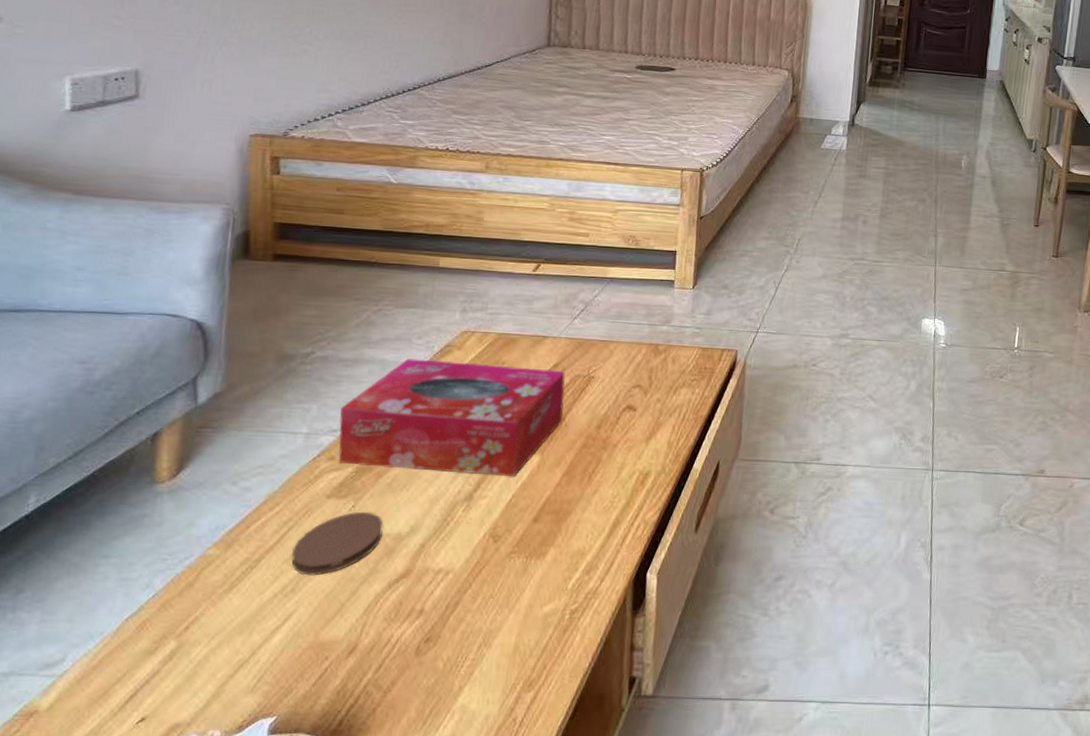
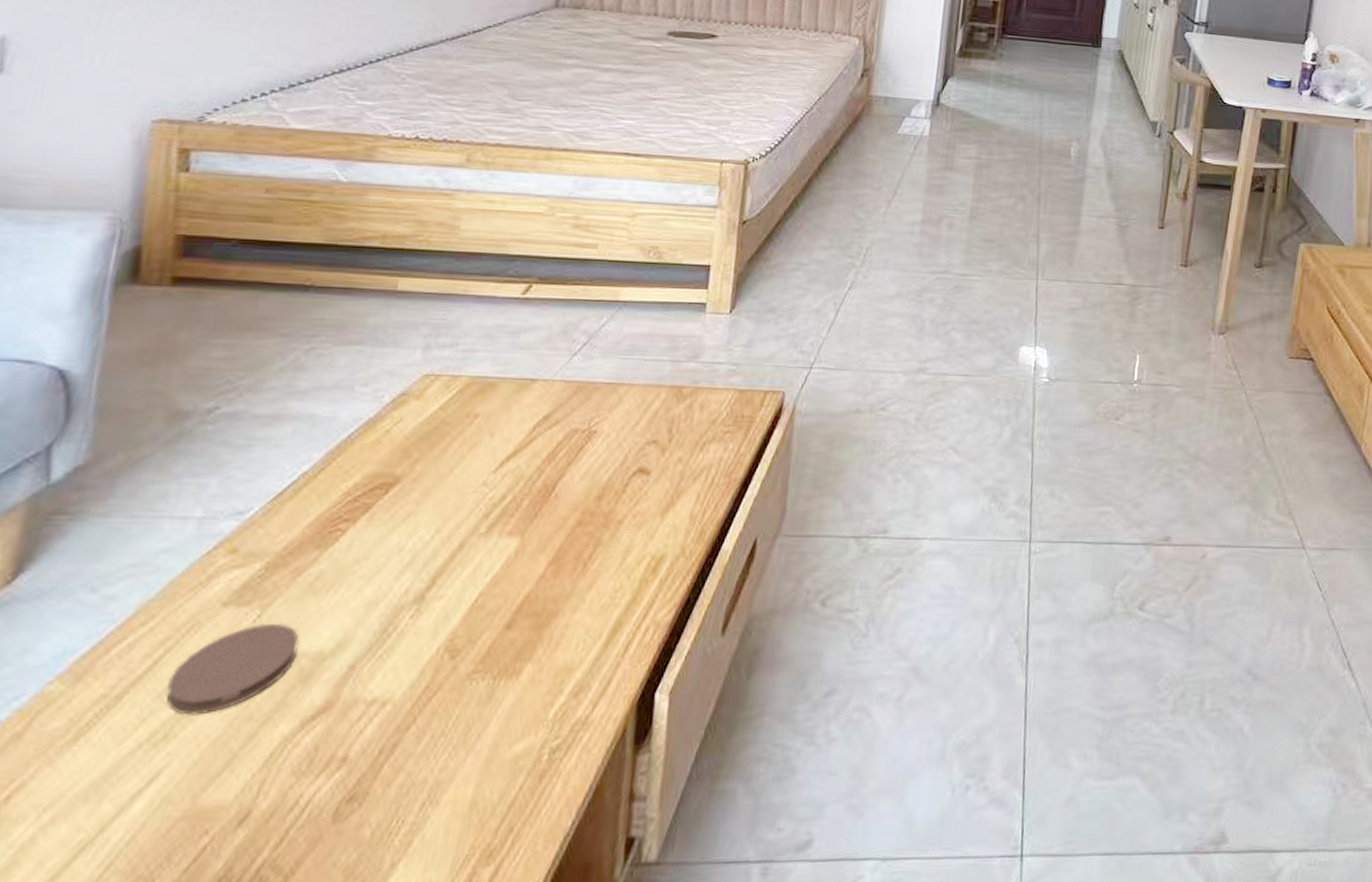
tissue box: present [338,358,566,477] -> none [243,413,559,569]

